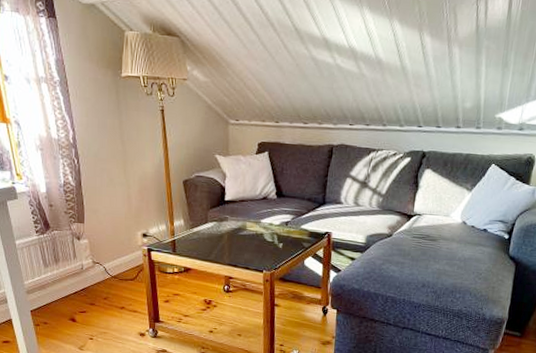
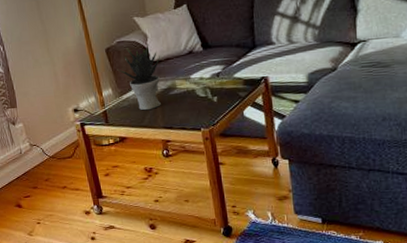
potted plant: none [192,182,235,246] -> present [118,43,161,110]

